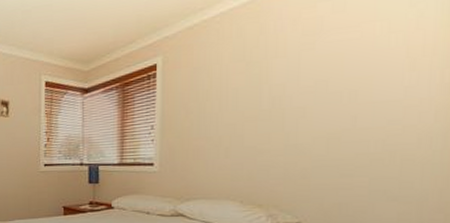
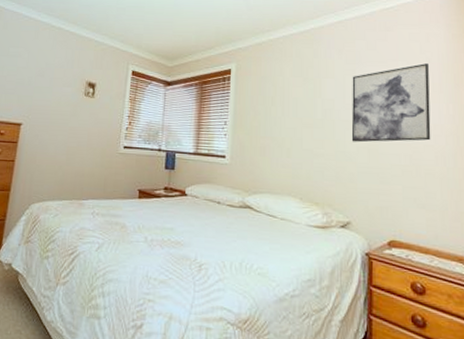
wall art: none [305,19,422,132] -> present [351,63,431,143]

